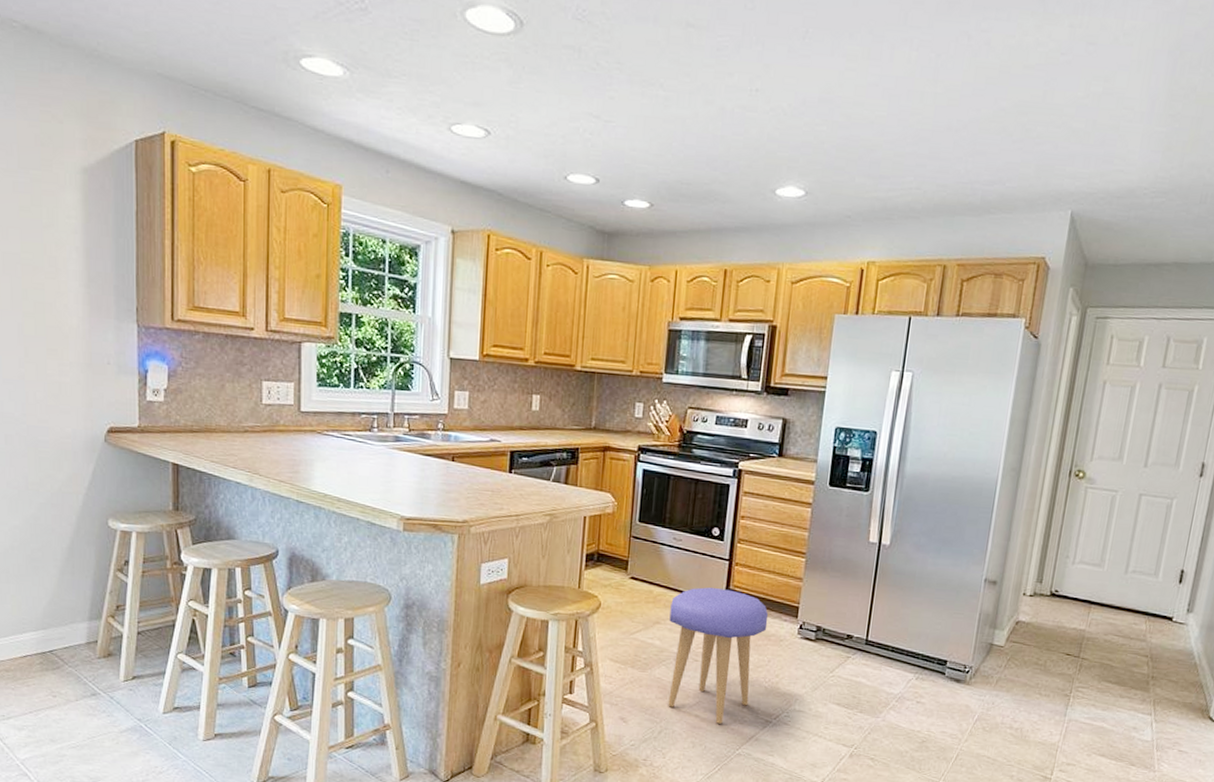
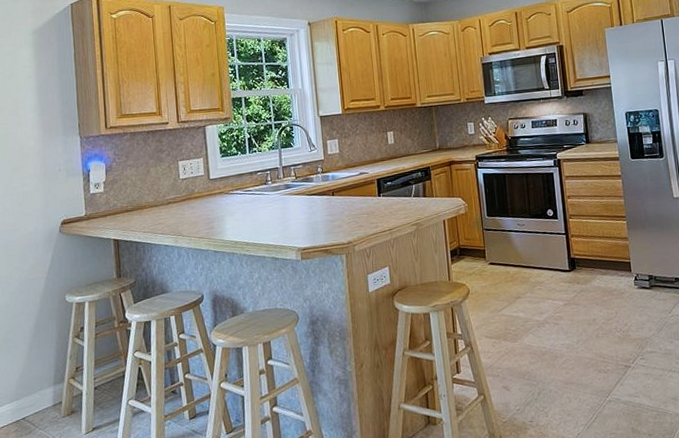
stool: present [668,587,769,724] -> none [526,258,609,377]

